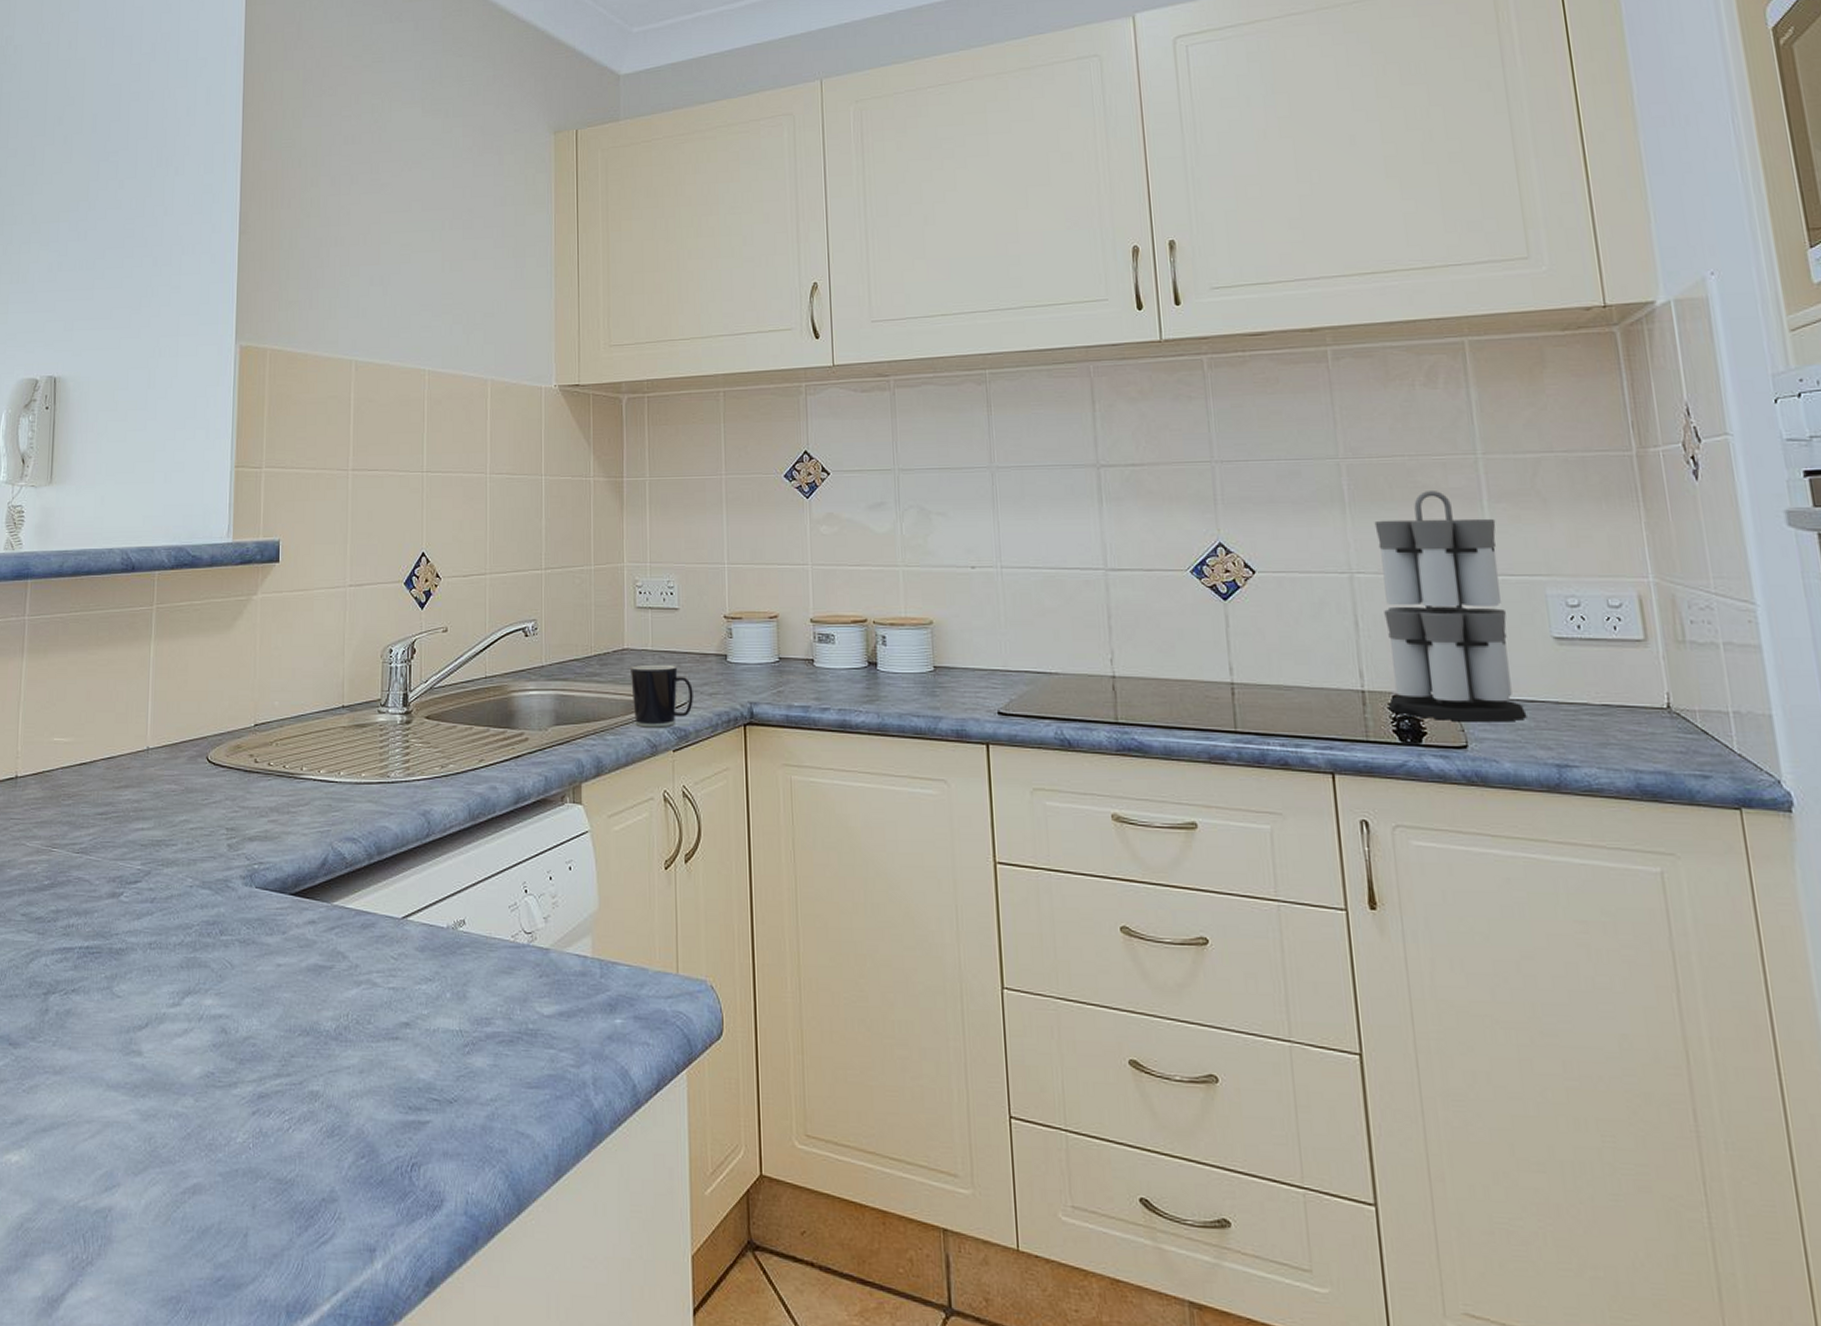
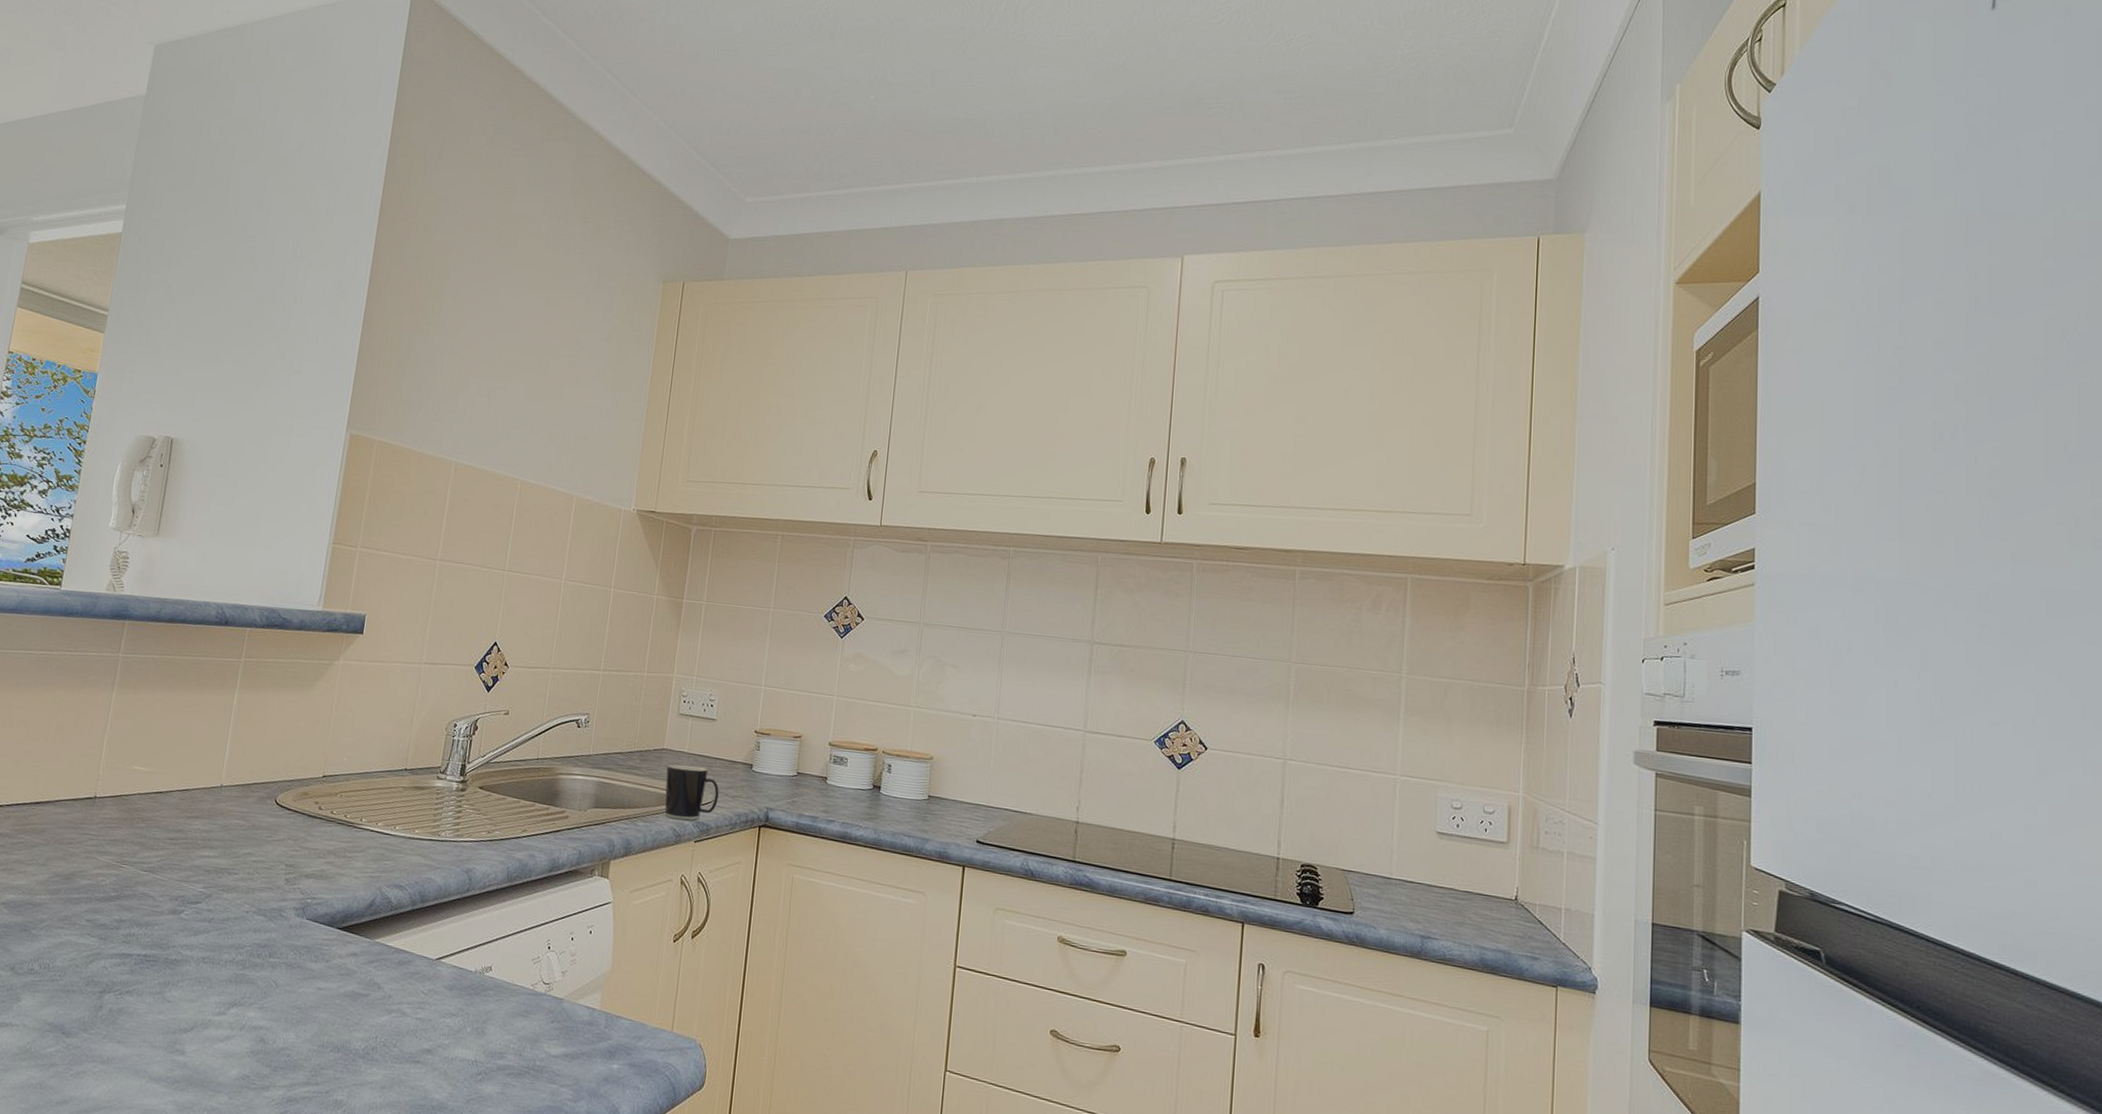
spice rack: present [1374,491,1527,722] -> none [1296,699,1407,897]

